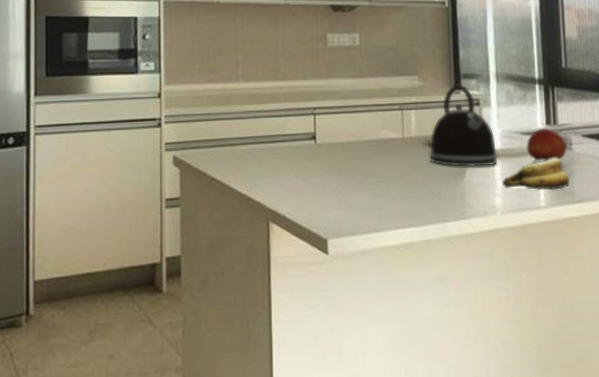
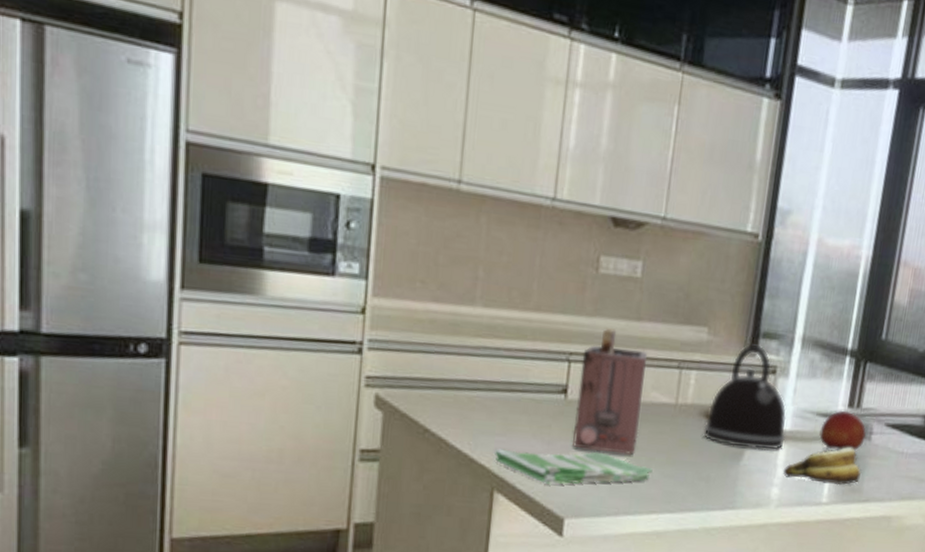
dish towel: none [266,183,393,212] -> present [495,448,653,484]
toaster: none [324,85,377,182] -> present [573,327,647,455]

